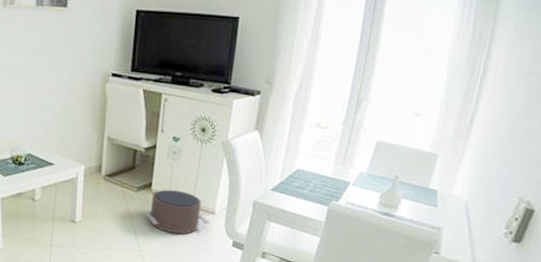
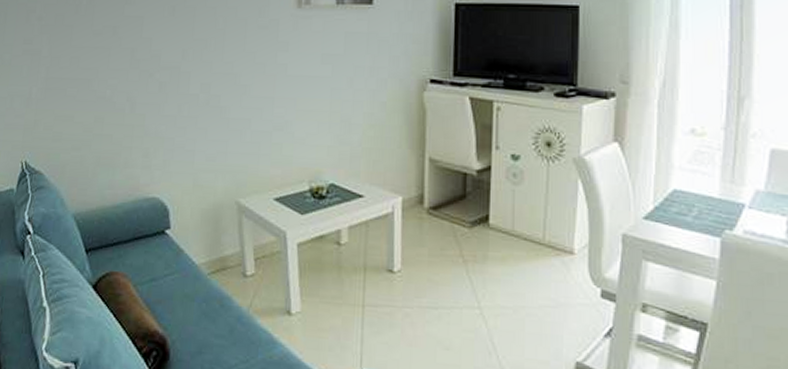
pouf: present [145,189,210,234] -> none [483,223,569,284]

